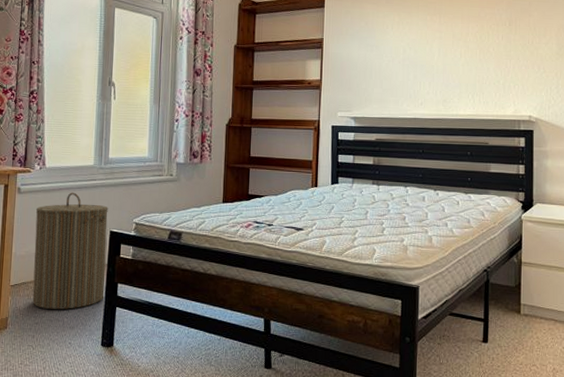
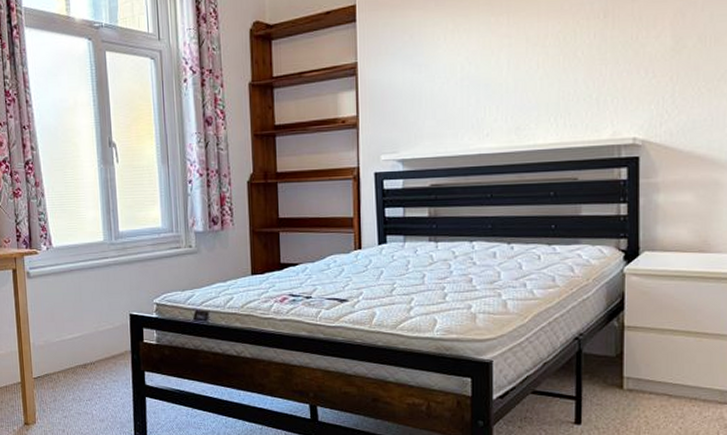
laundry hamper: present [32,192,108,309] -> none [48,273,132,401]

